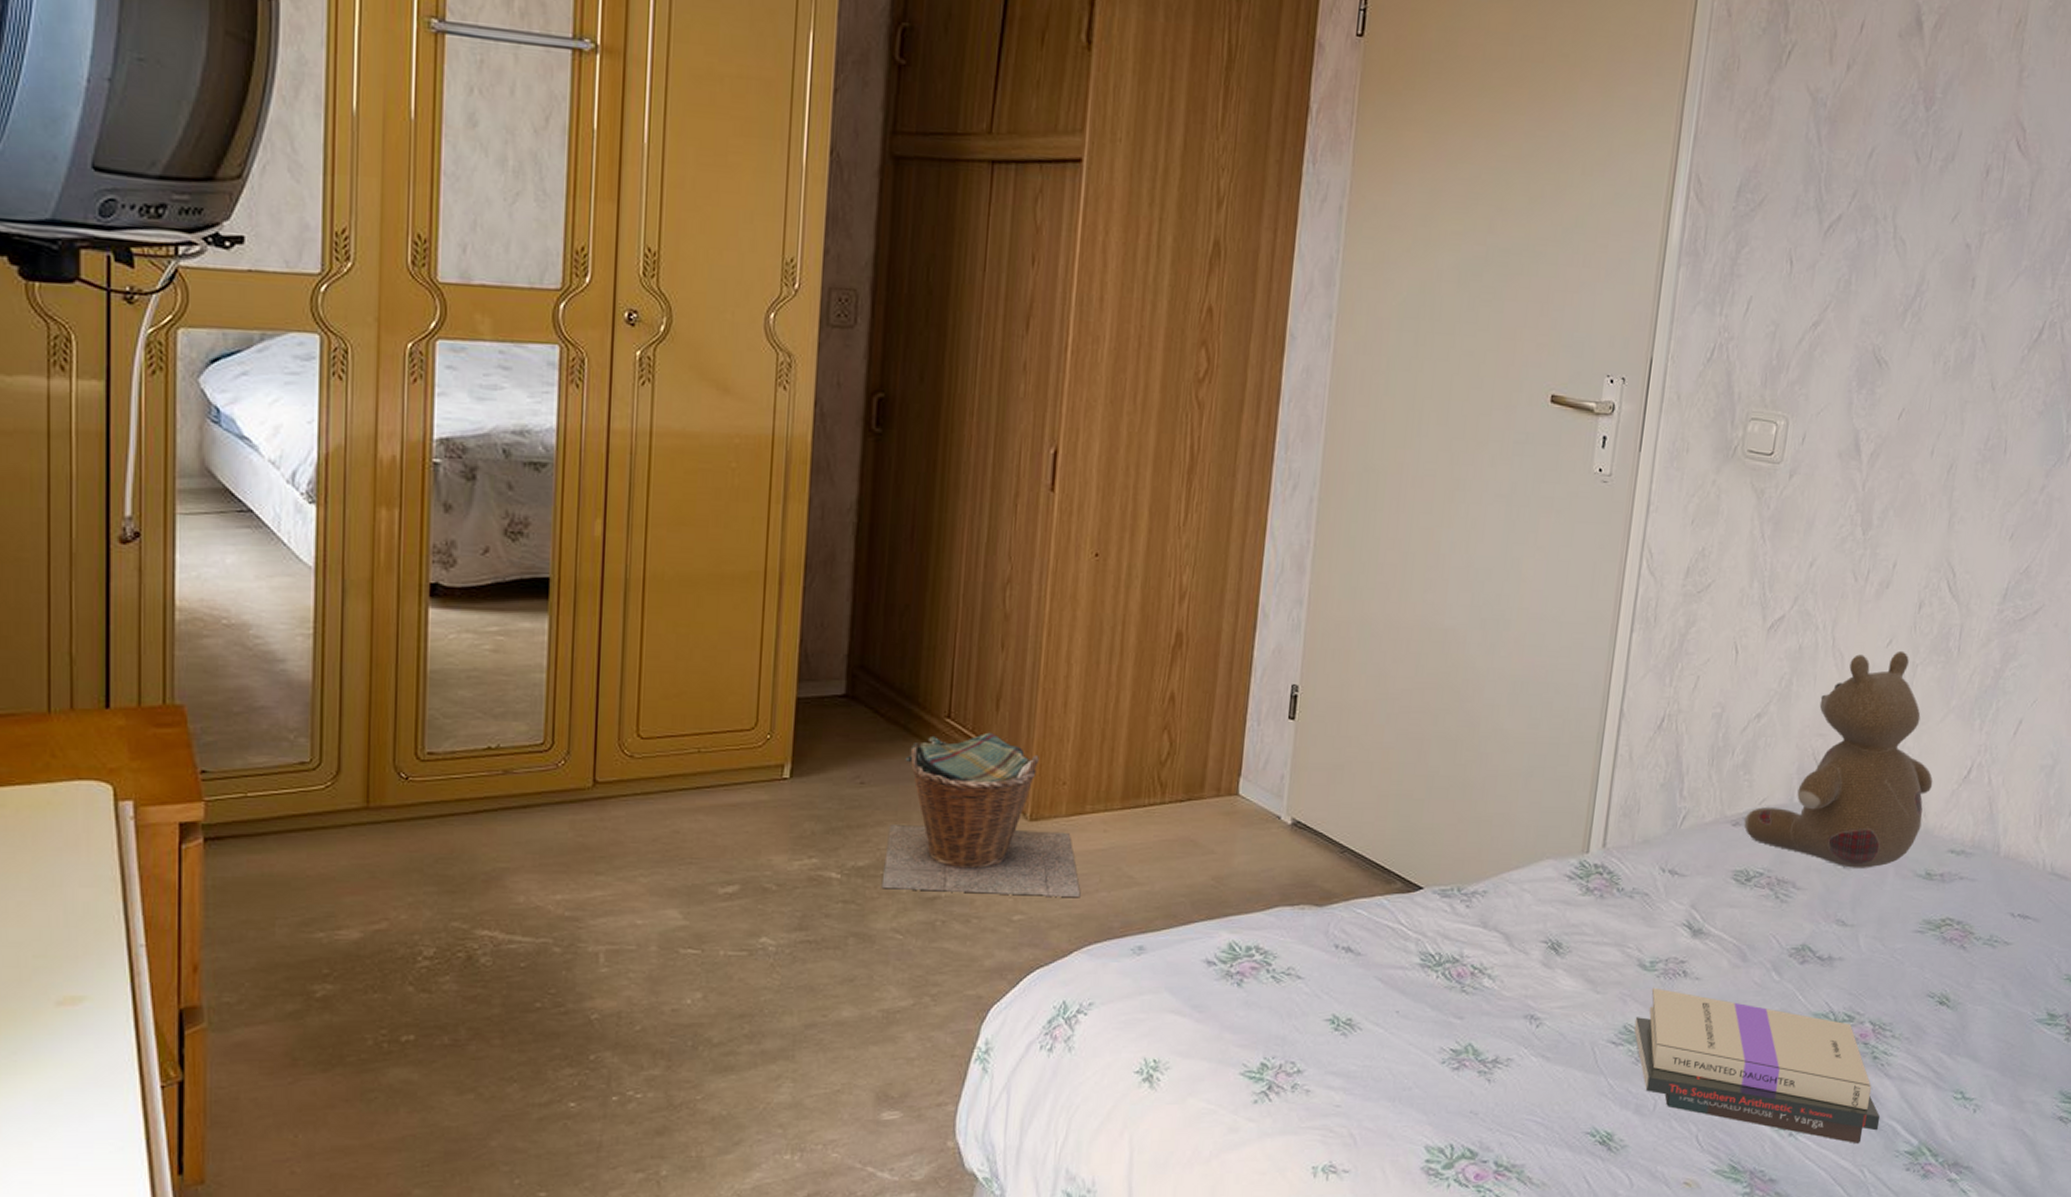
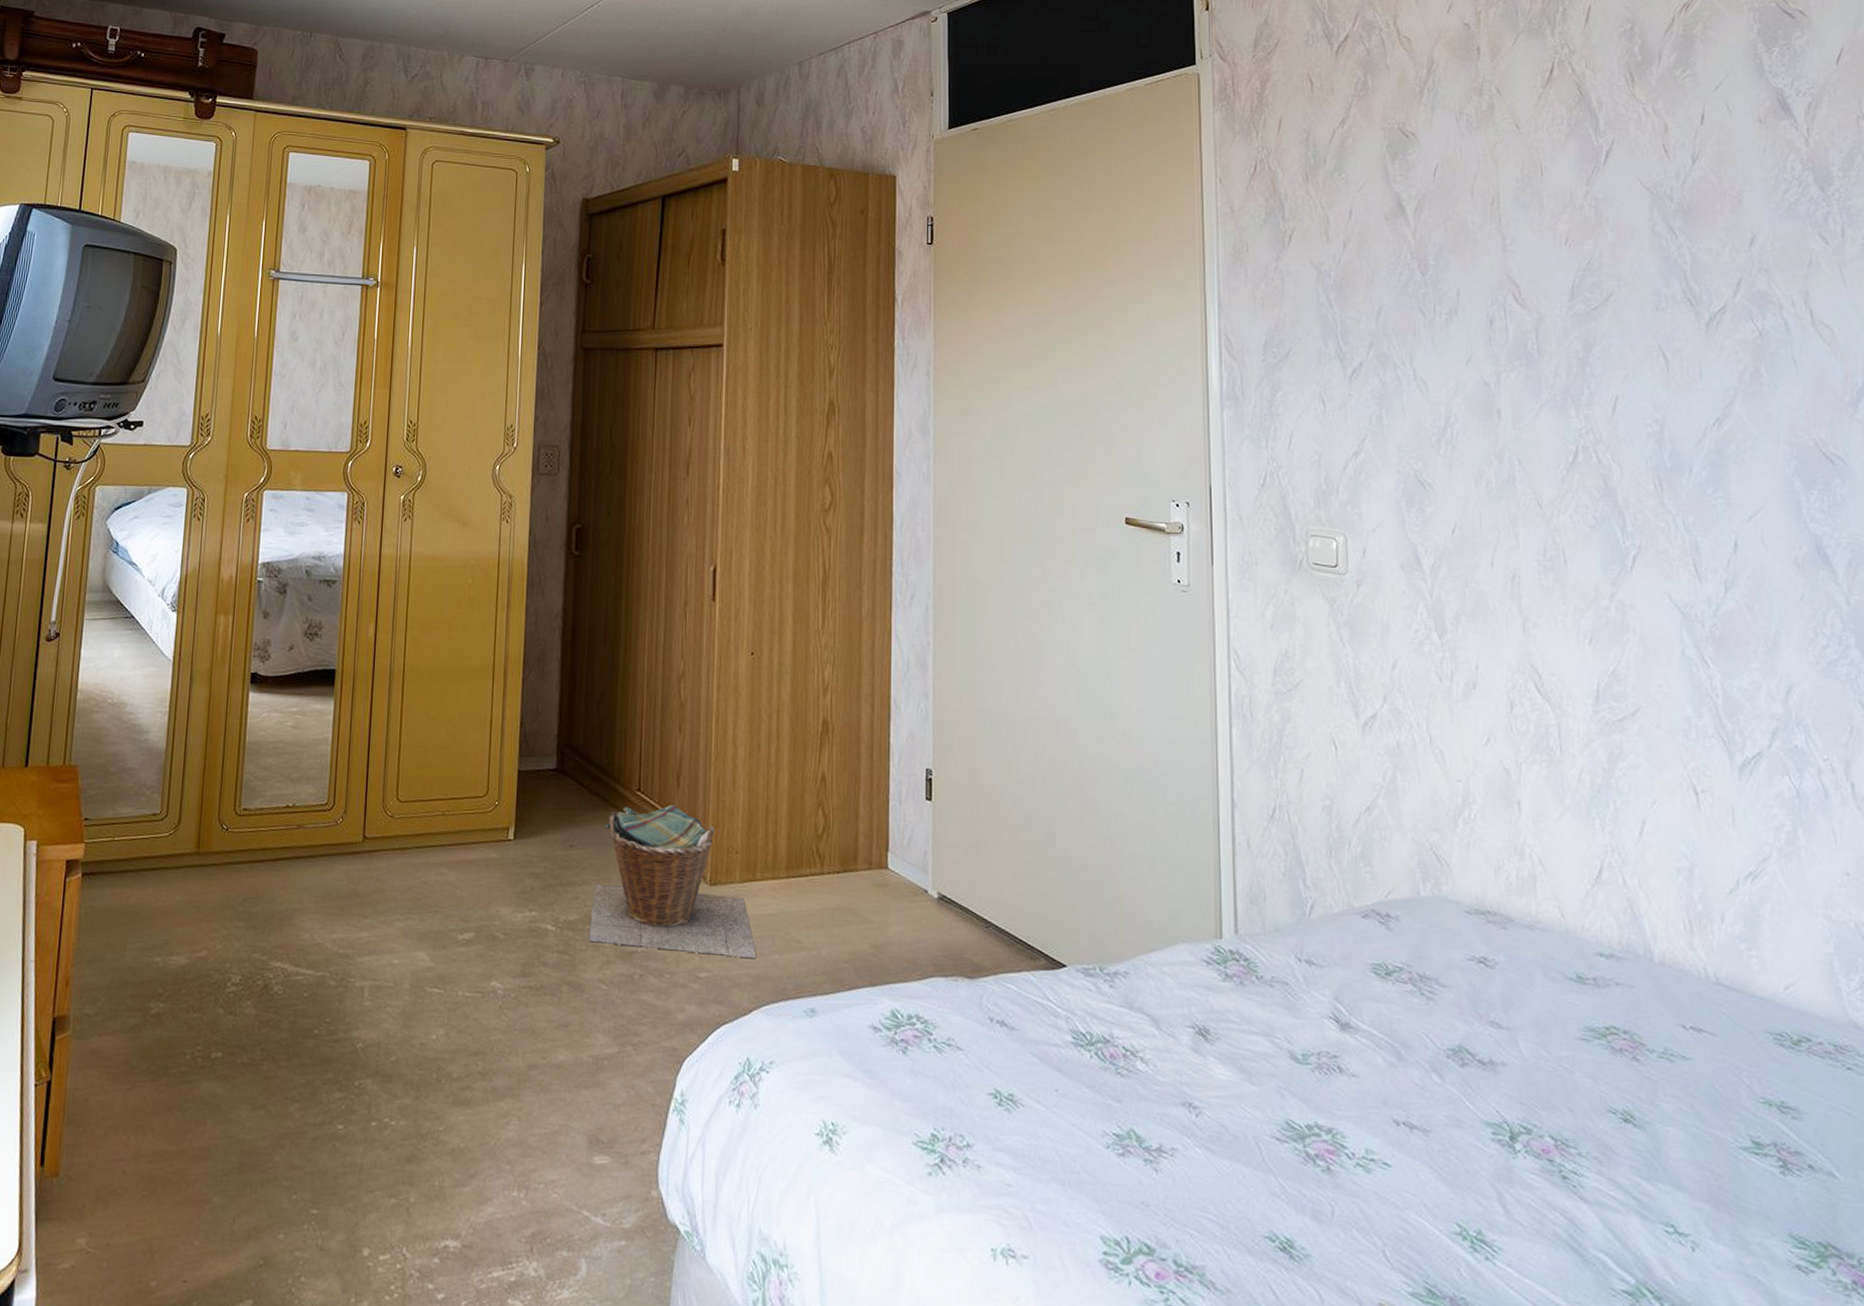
books: present [1634,987,1881,1144] -> none [1296,1082,1586,1277]
stuffed bear: present [1744,650,1933,868] -> none [1373,748,1564,968]

